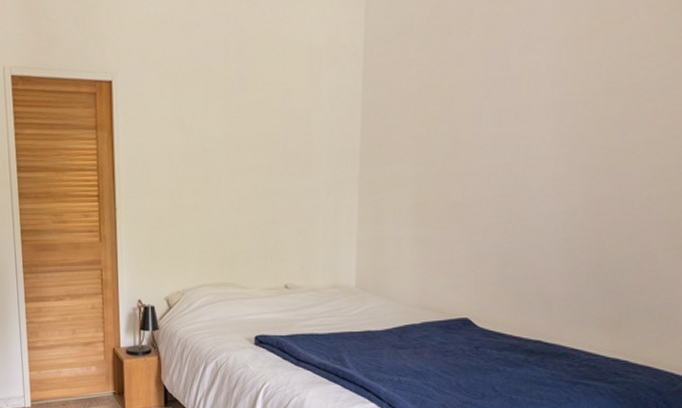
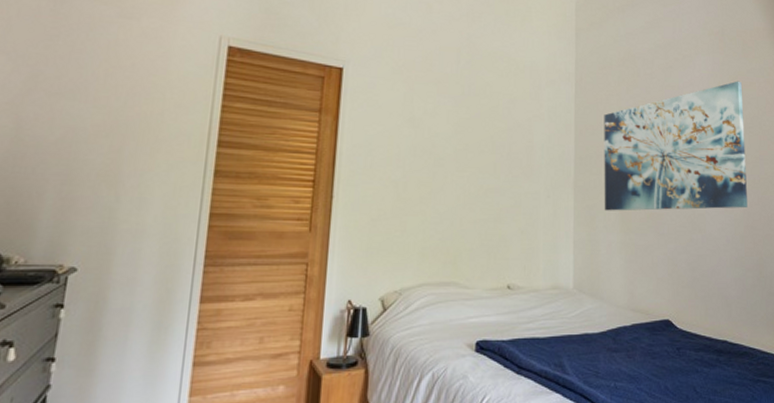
wall art: none [394,17,608,205] -> present [604,81,748,211]

